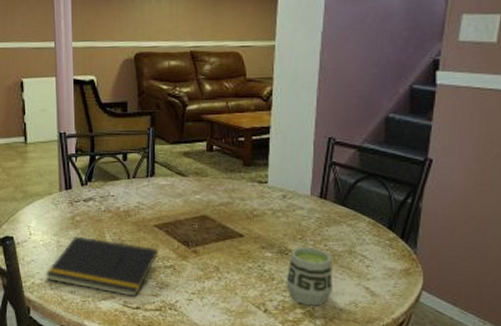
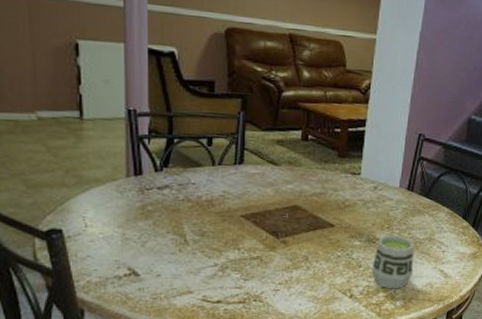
notepad: present [45,236,159,297] -> none [105,227,245,290]

